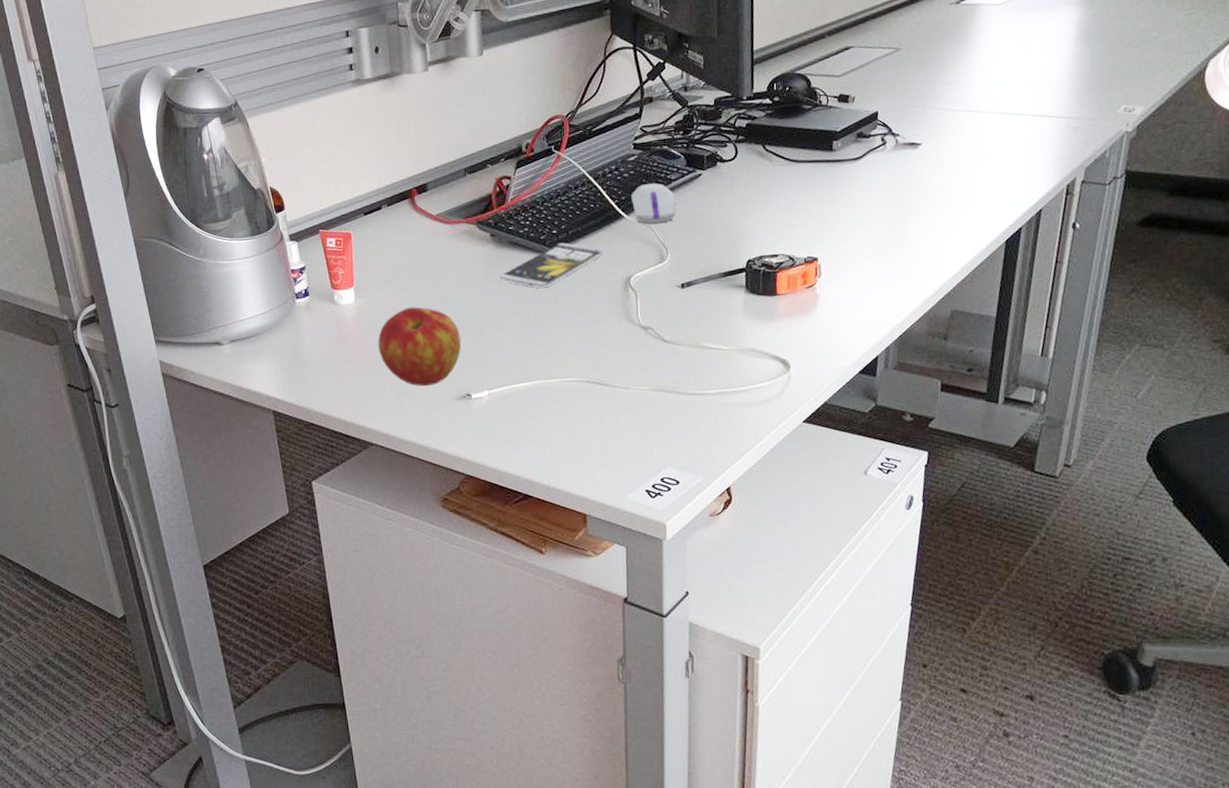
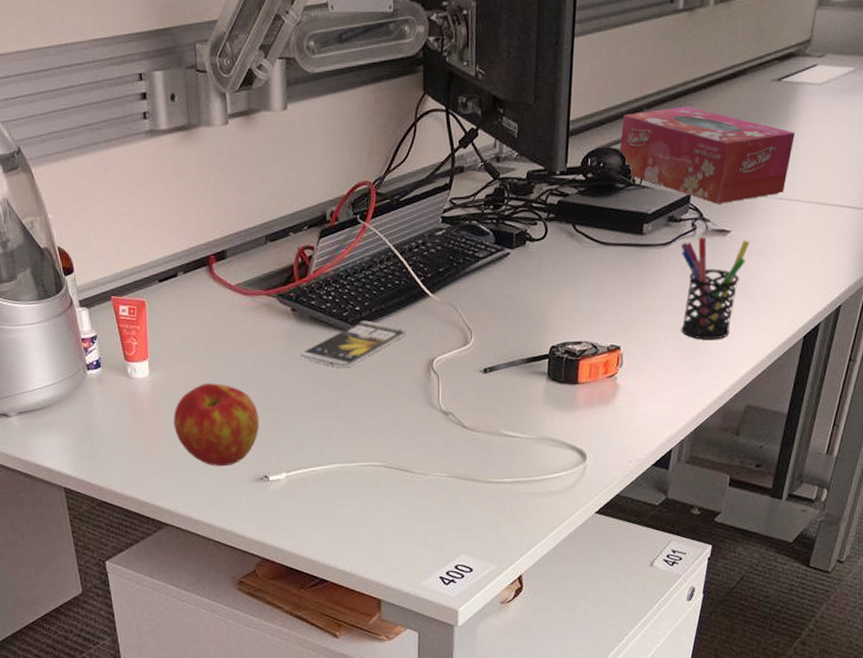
computer mouse: present [631,183,676,224] -> none [437,261,483,305]
tissue box: none [804,31,978,119] -> present [619,106,795,204]
pen holder: none [871,150,942,249] -> present [680,237,750,341]

